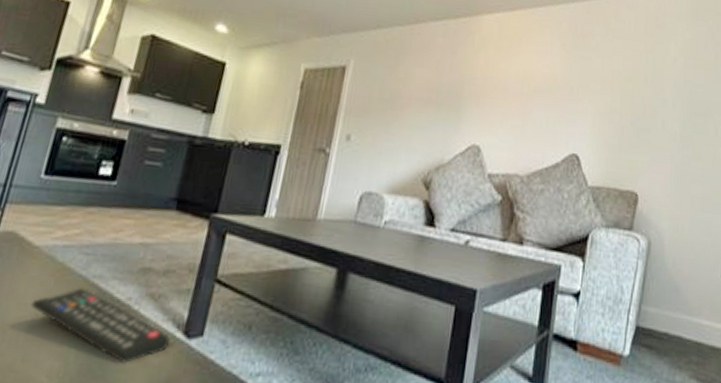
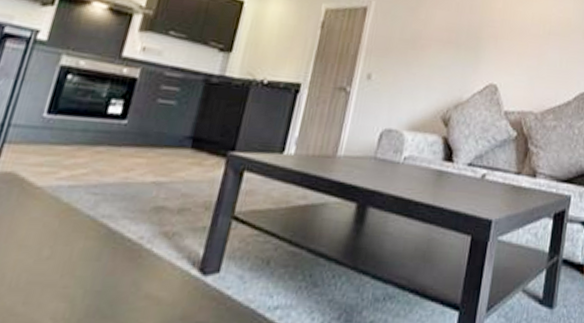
remote control: present [31,288,170,363] -> none [33,228,185,302]

